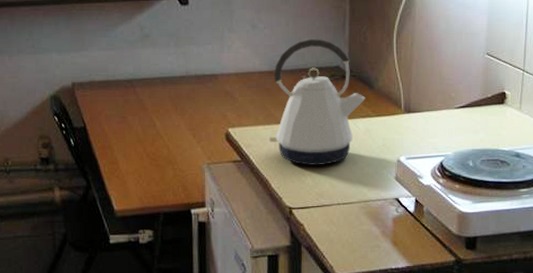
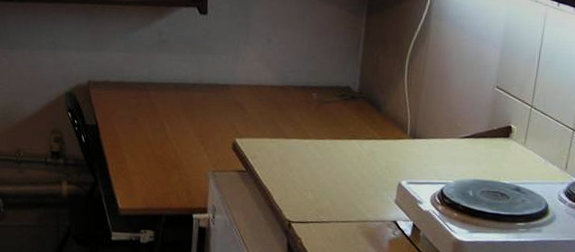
kettle: present [269,38,365,165] -> none [274,57,373,182]

